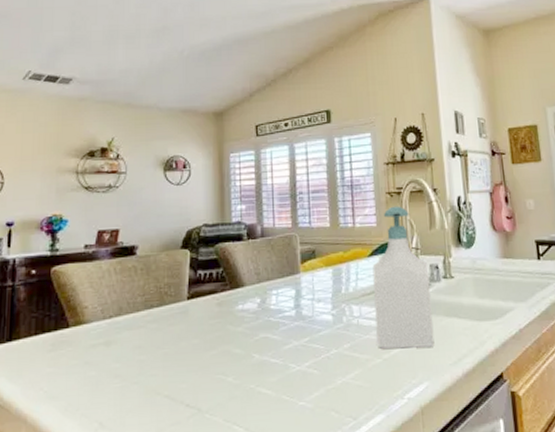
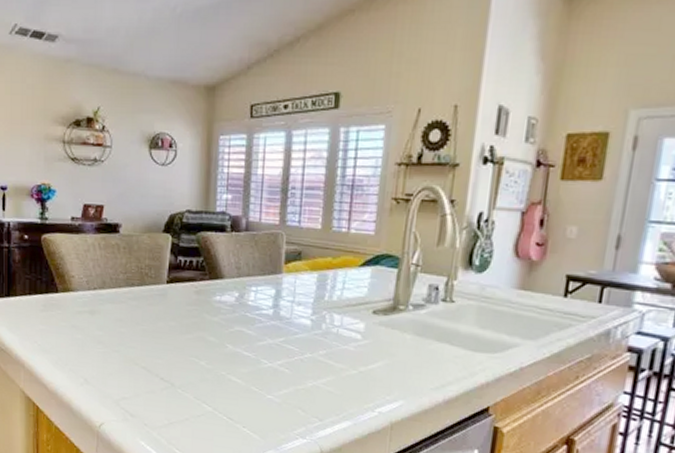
soap bottle: present [372,206,435,349] -> none [355,214,427,368]

